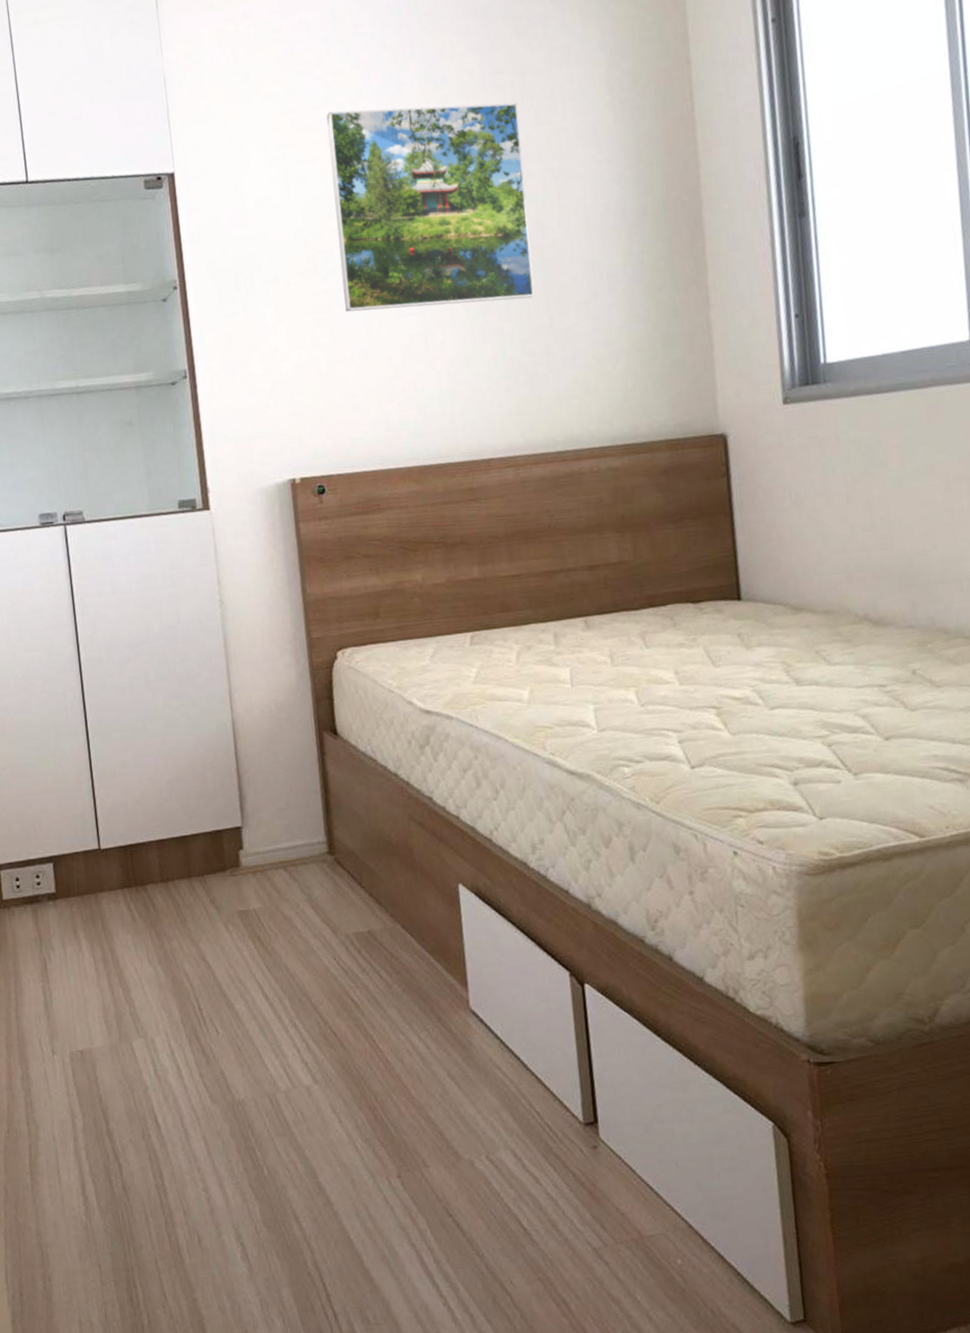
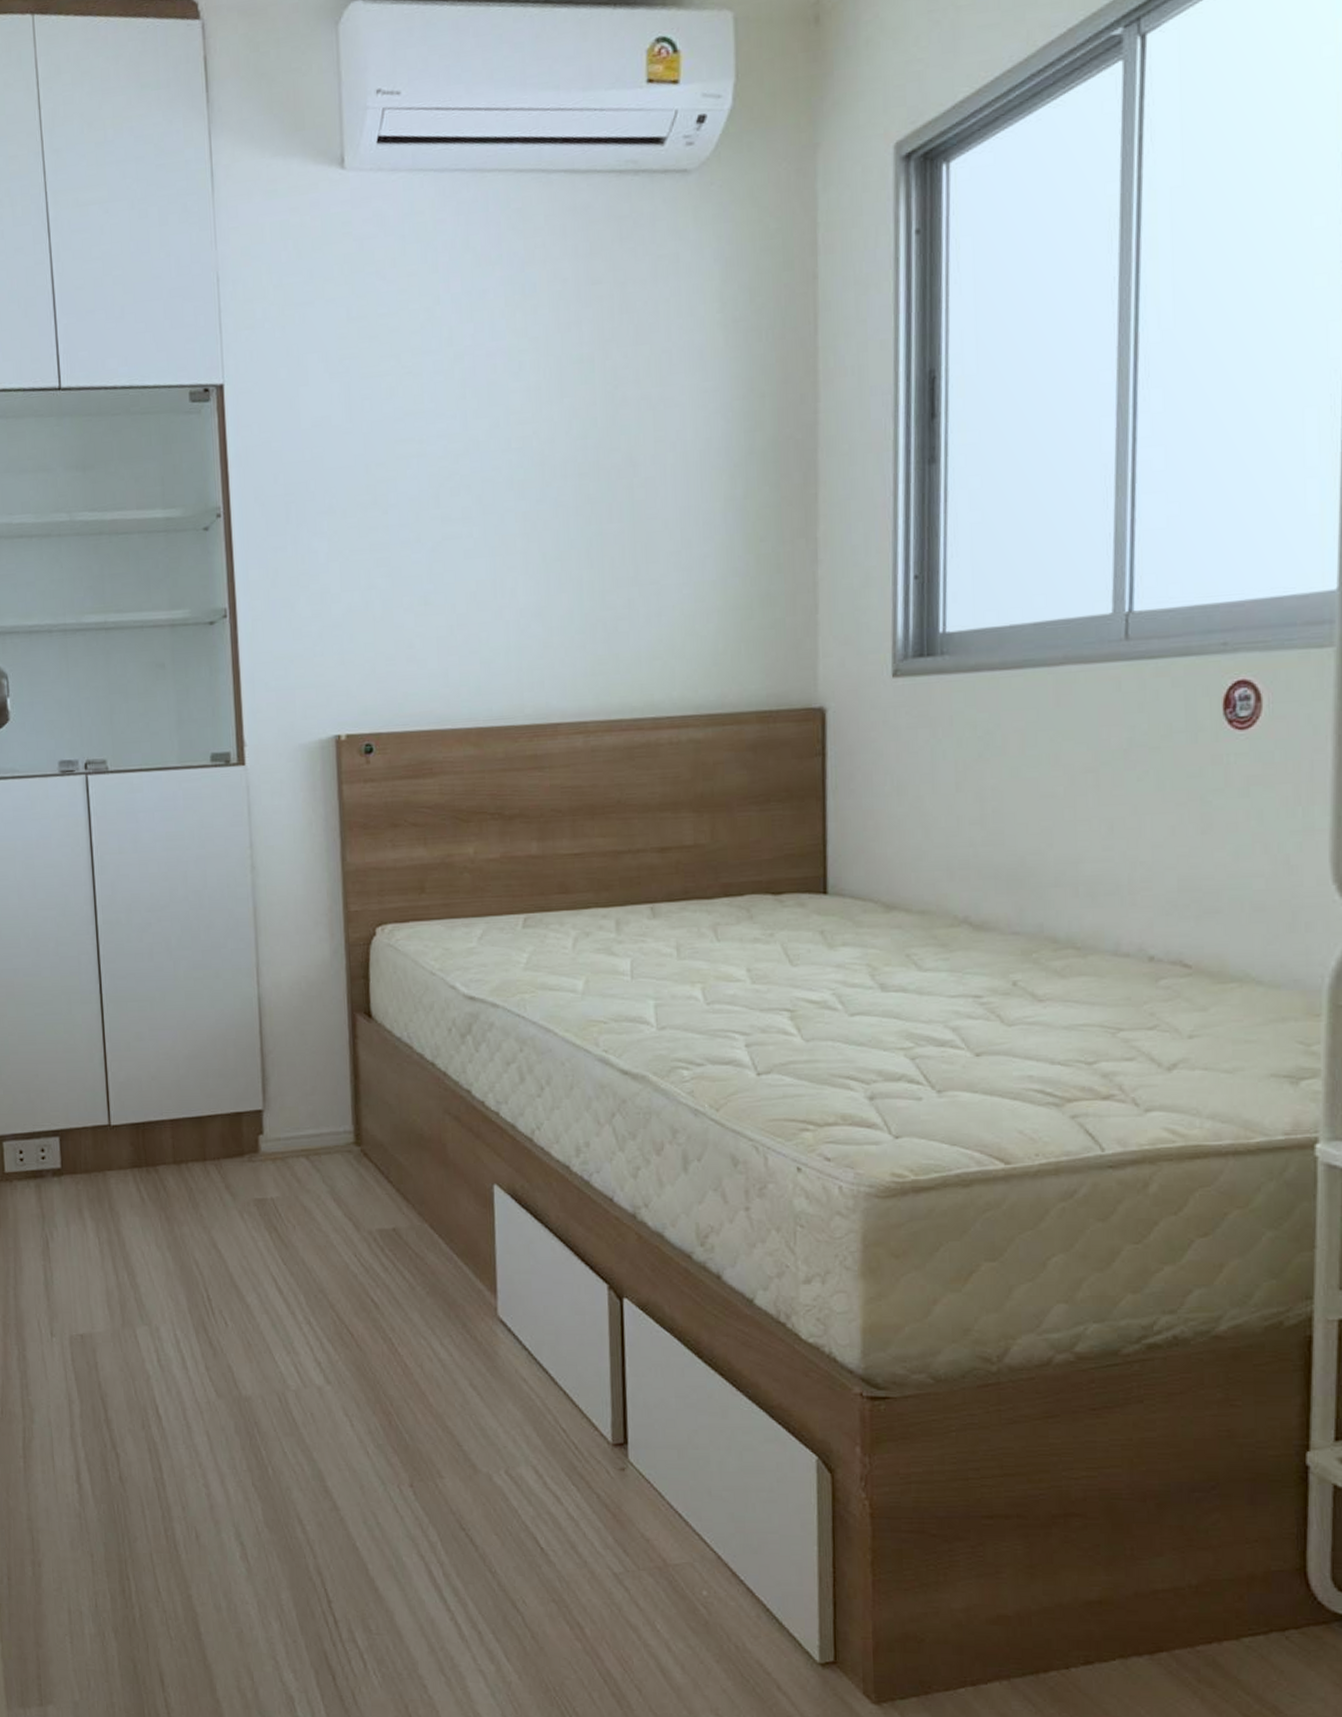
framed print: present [327,102,534,312] -> none [398,317,620,551]

